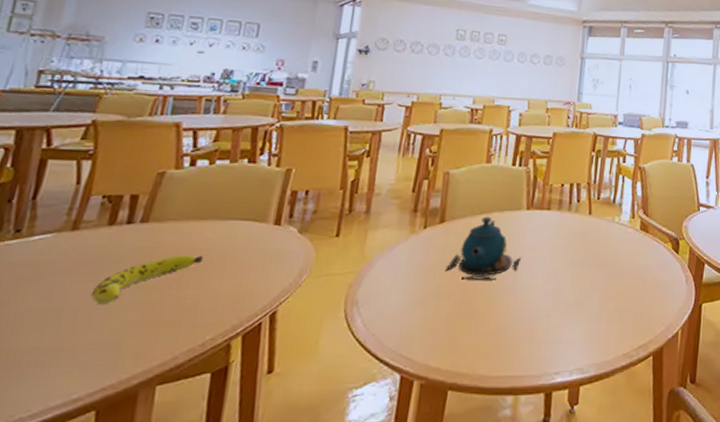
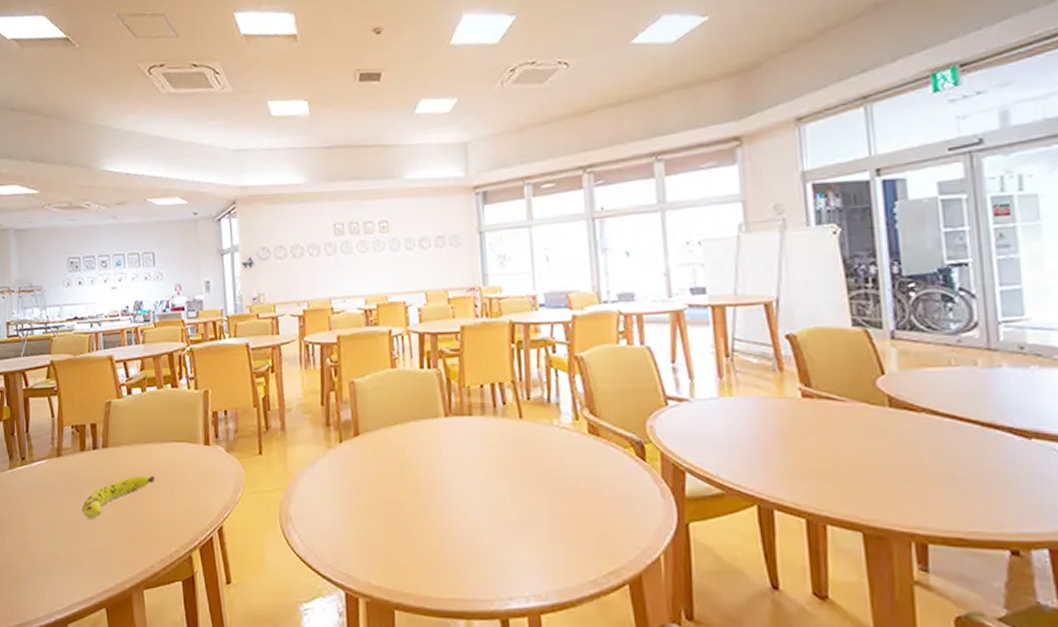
teapot: present [444,216,521,280] -> none [368,427,448,496]

